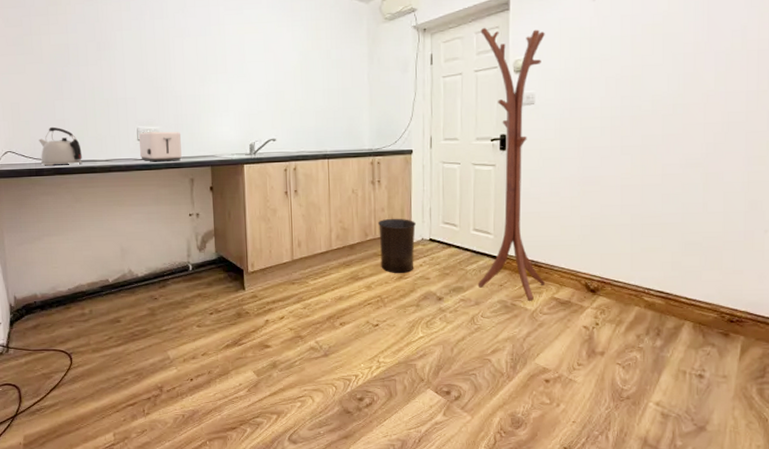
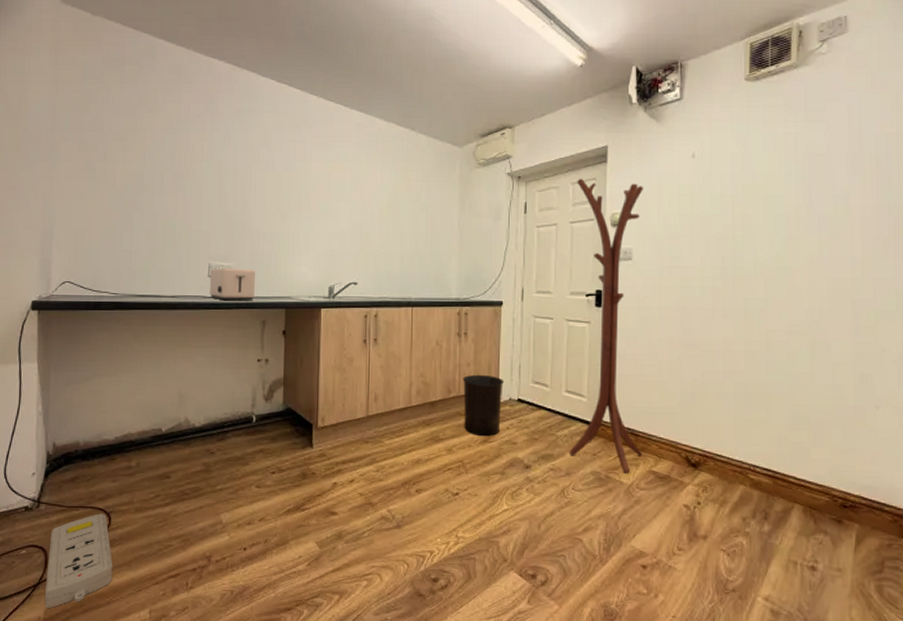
power strip: none [21,355,79,436] -> present [45,513,114,609]
kettle: present [39,126,82,166] -> none [100,257,147,300]

